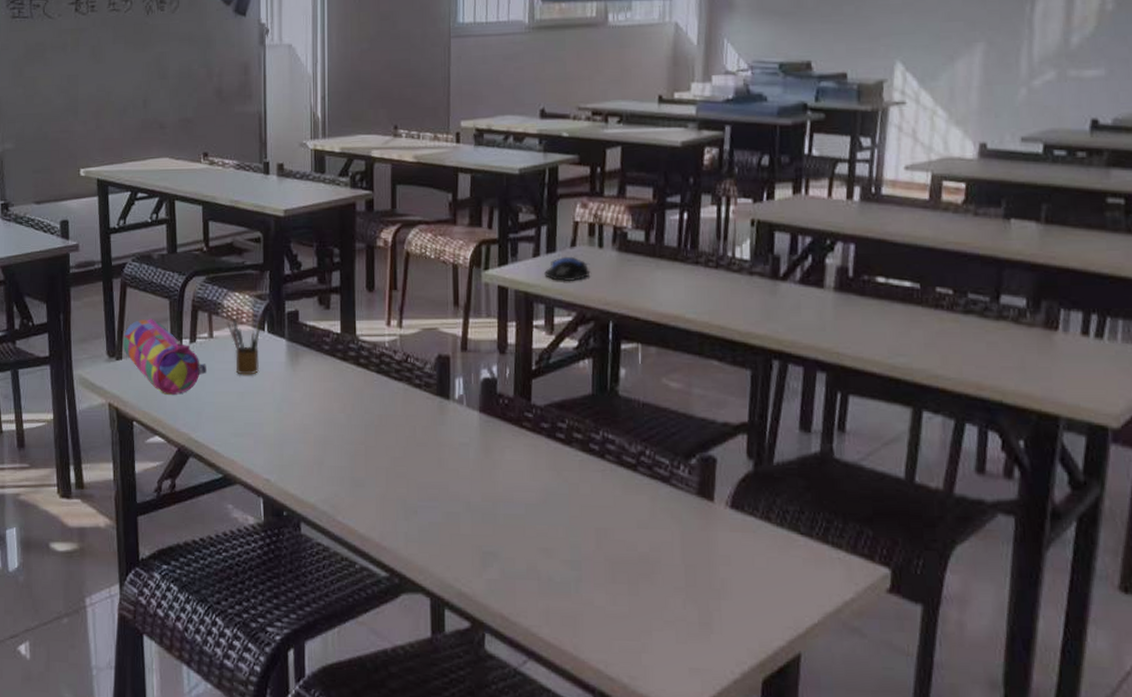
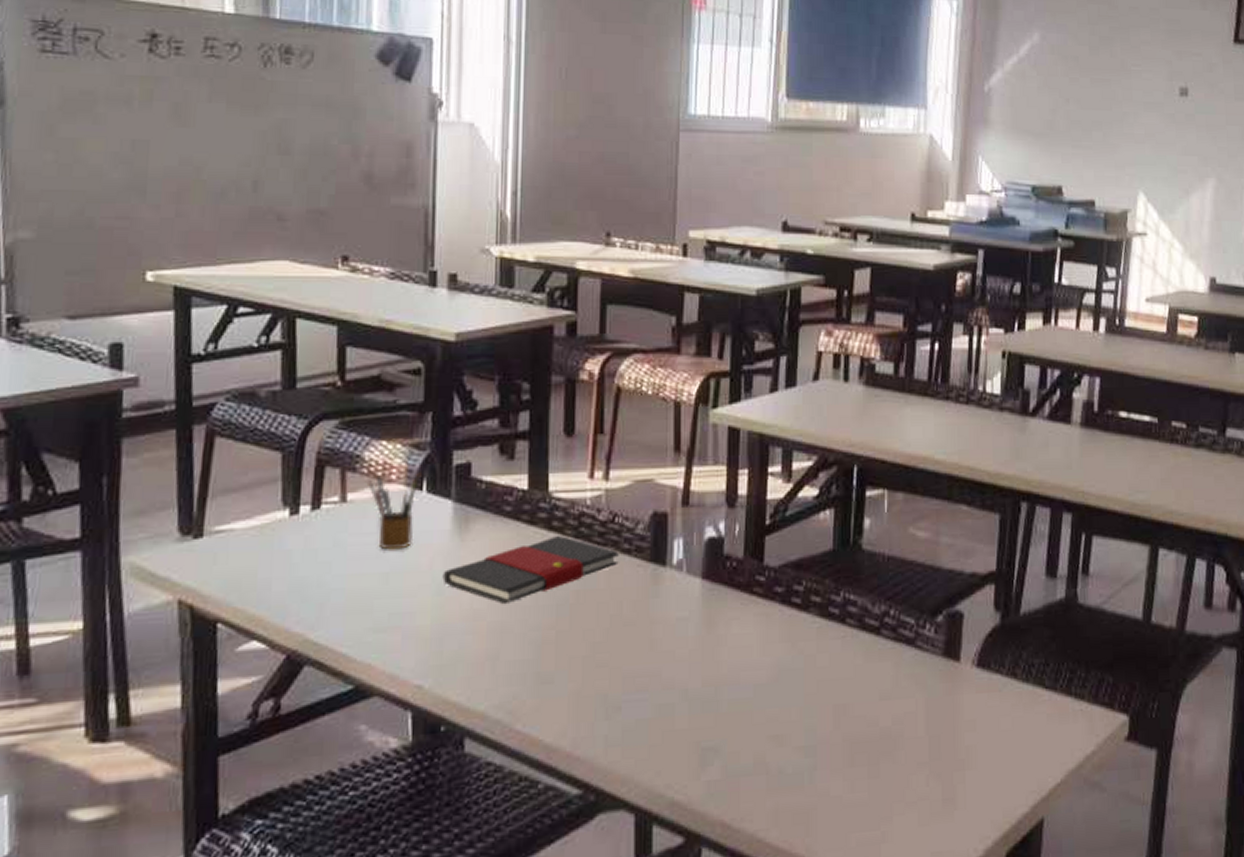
pencil case: present [122,319,206,395] -> none [204,479,335,583]
book: none [281,370,412,422] -> present [442,535,619,605]
computer mouse: present [544,256,589,282] -> none [782,391,833,421]

